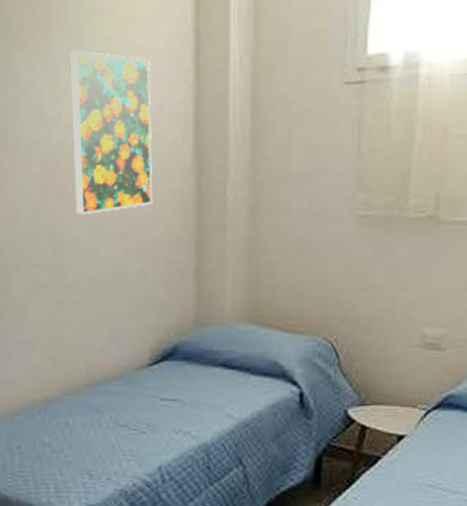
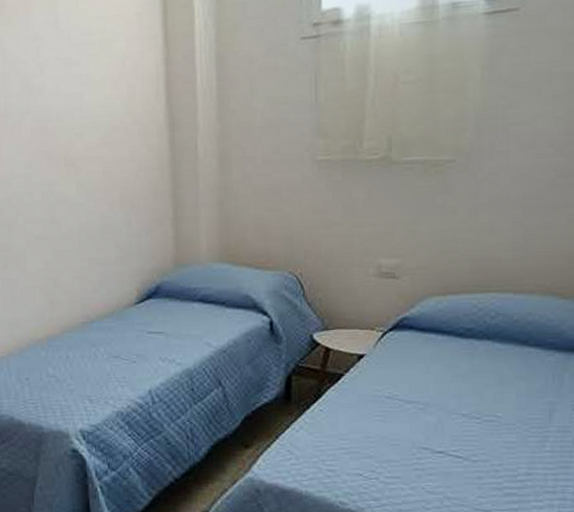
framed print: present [68,50,153,215] -> none [48,22,132,174]

